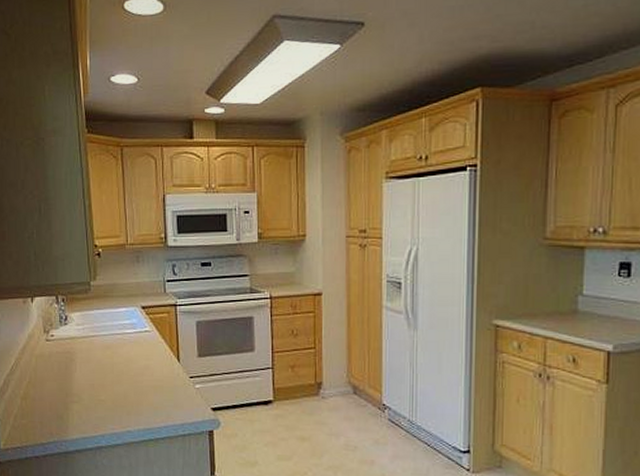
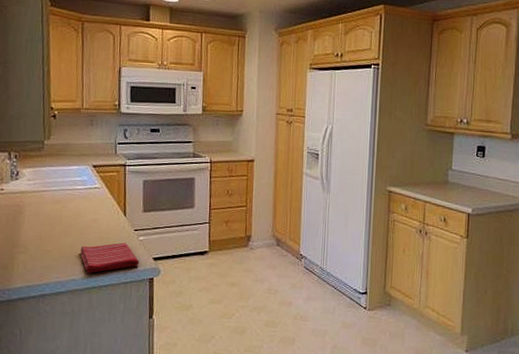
dish towel: none [134,391,197,424] -> present [80,242,139,273]

